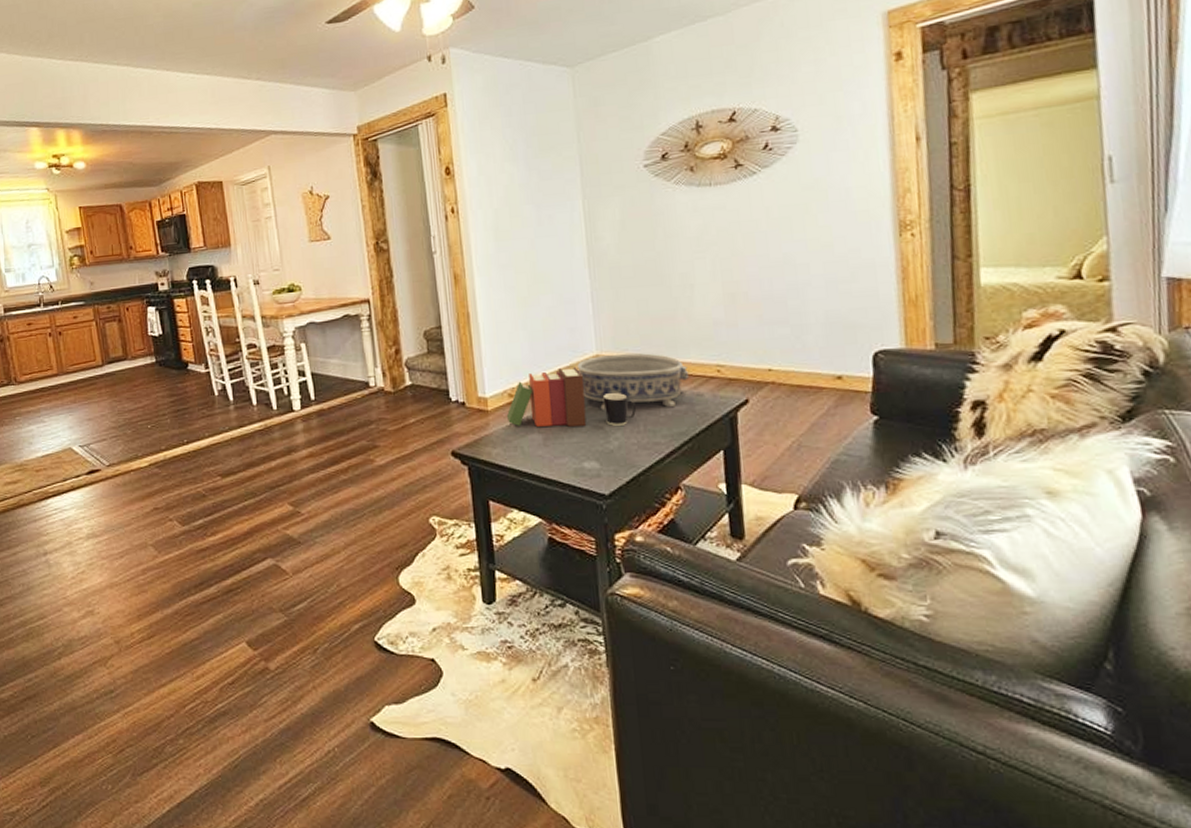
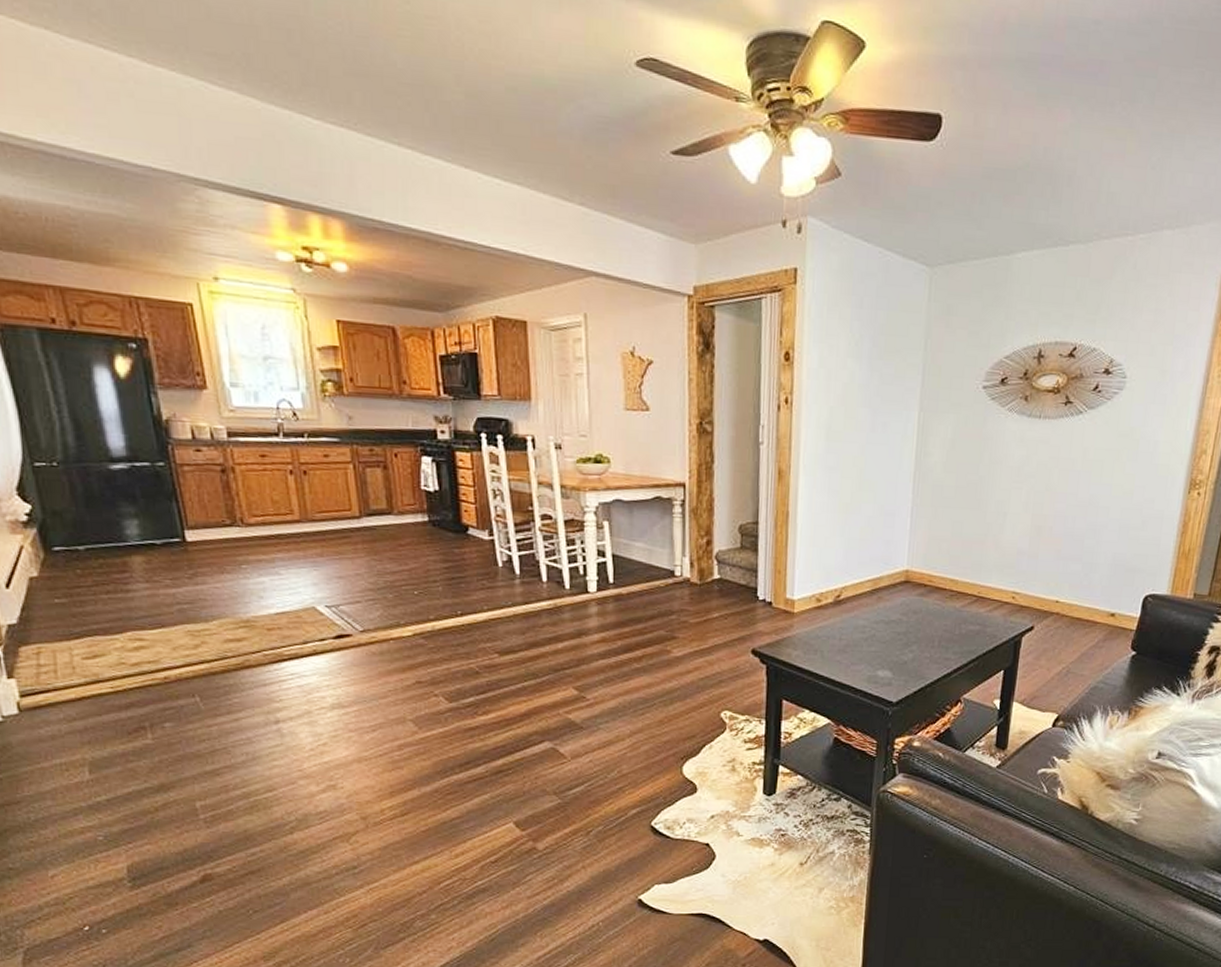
books: present [506,366,587,427] -> none [811,578,892,636]
decorative bowl: present [577,353,690,412] -> none [886,570,988,628]
mug: present [602,392,636,427] -> none [904,607,934,641]

